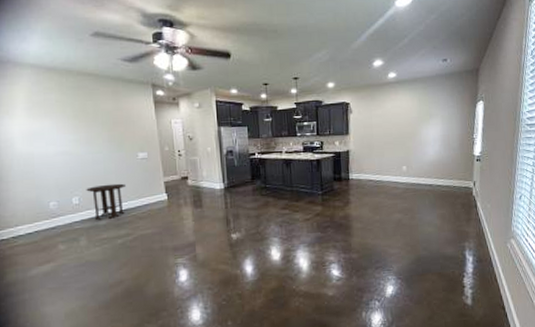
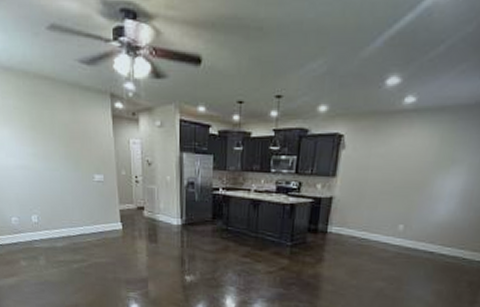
side table: present [86,183,125,221] -> none [44,205,81,243]

